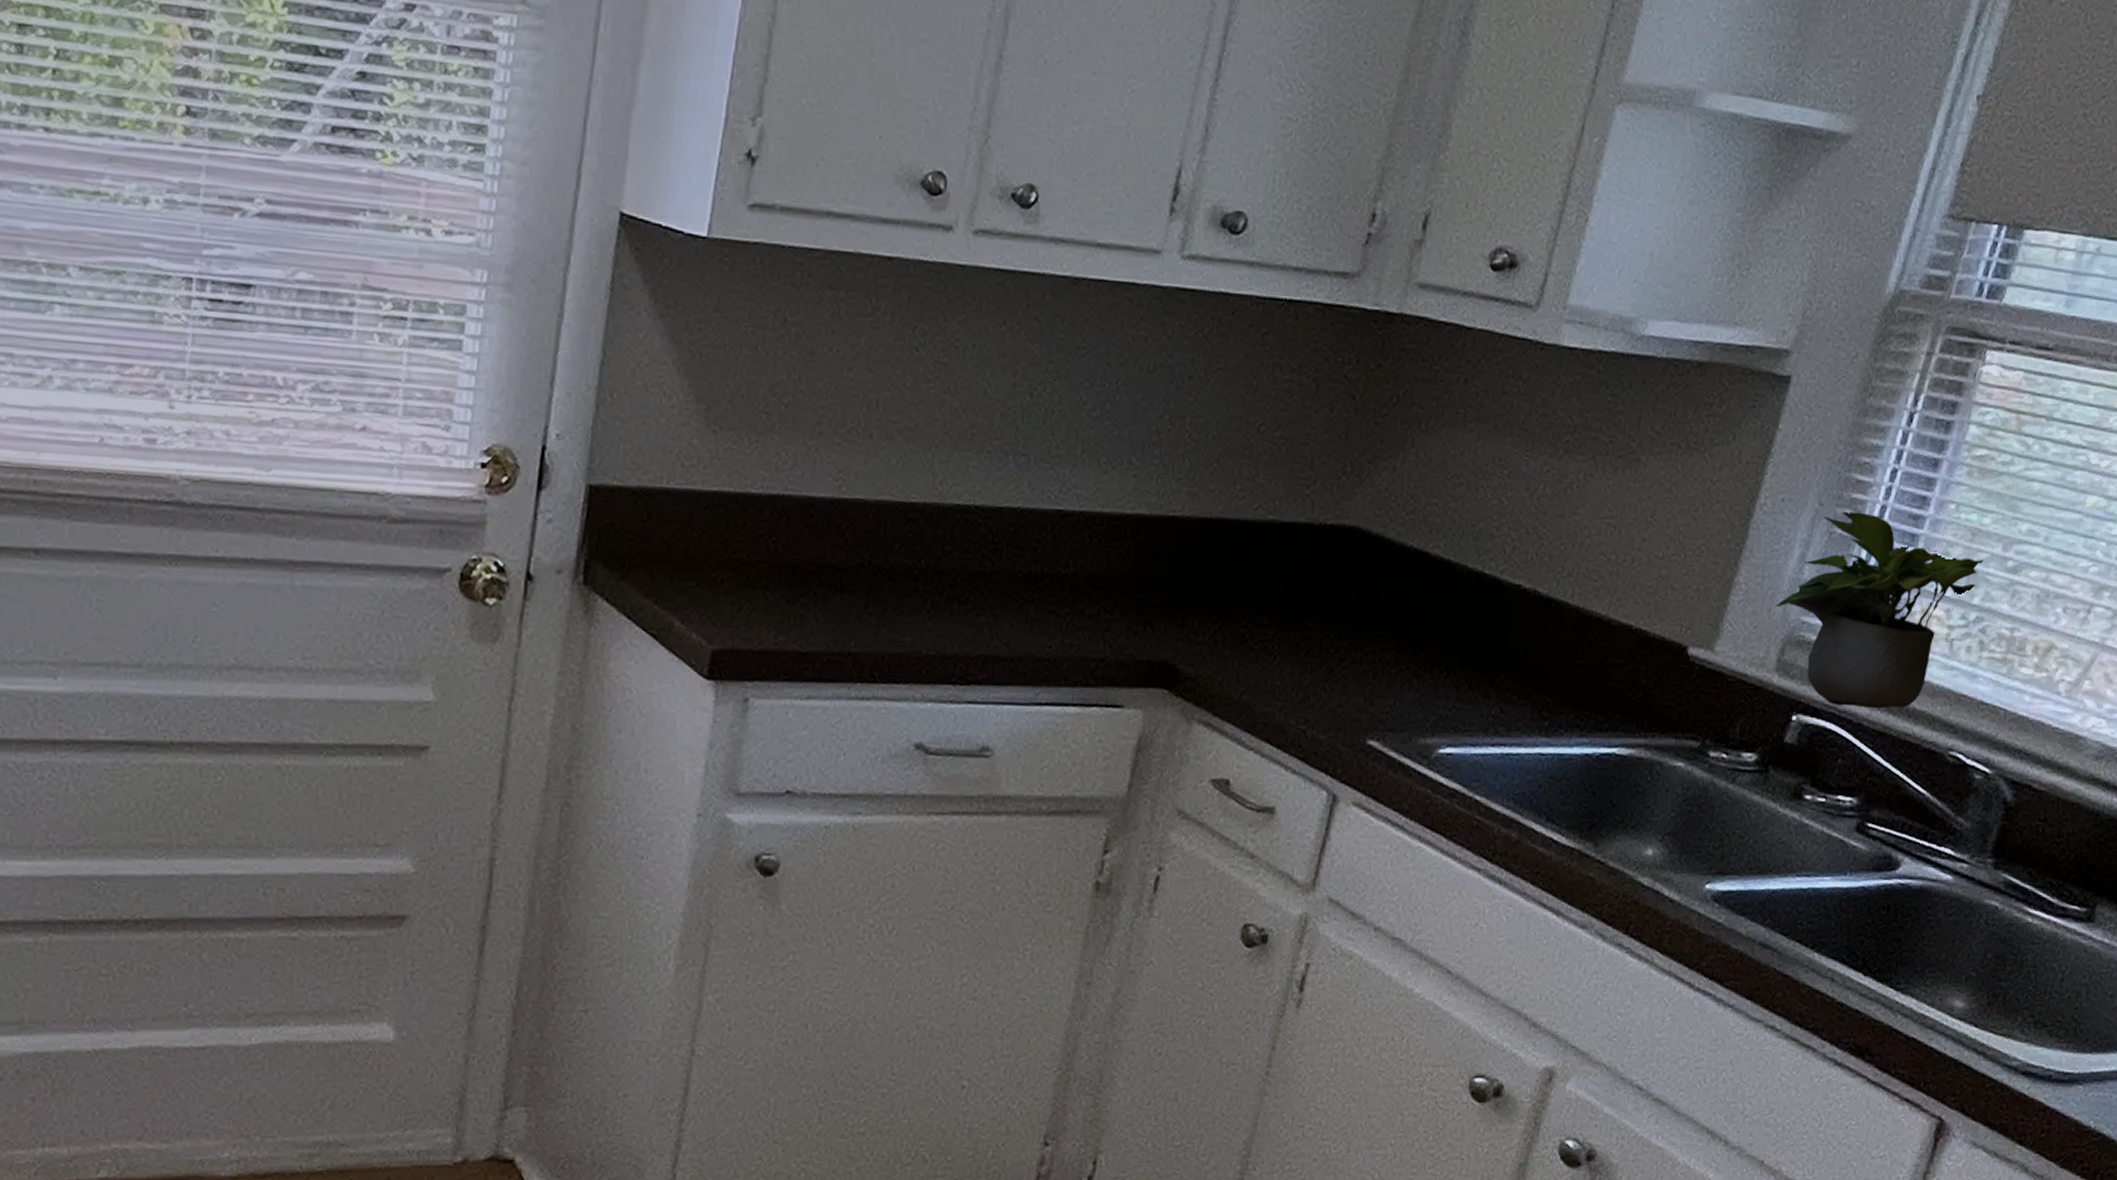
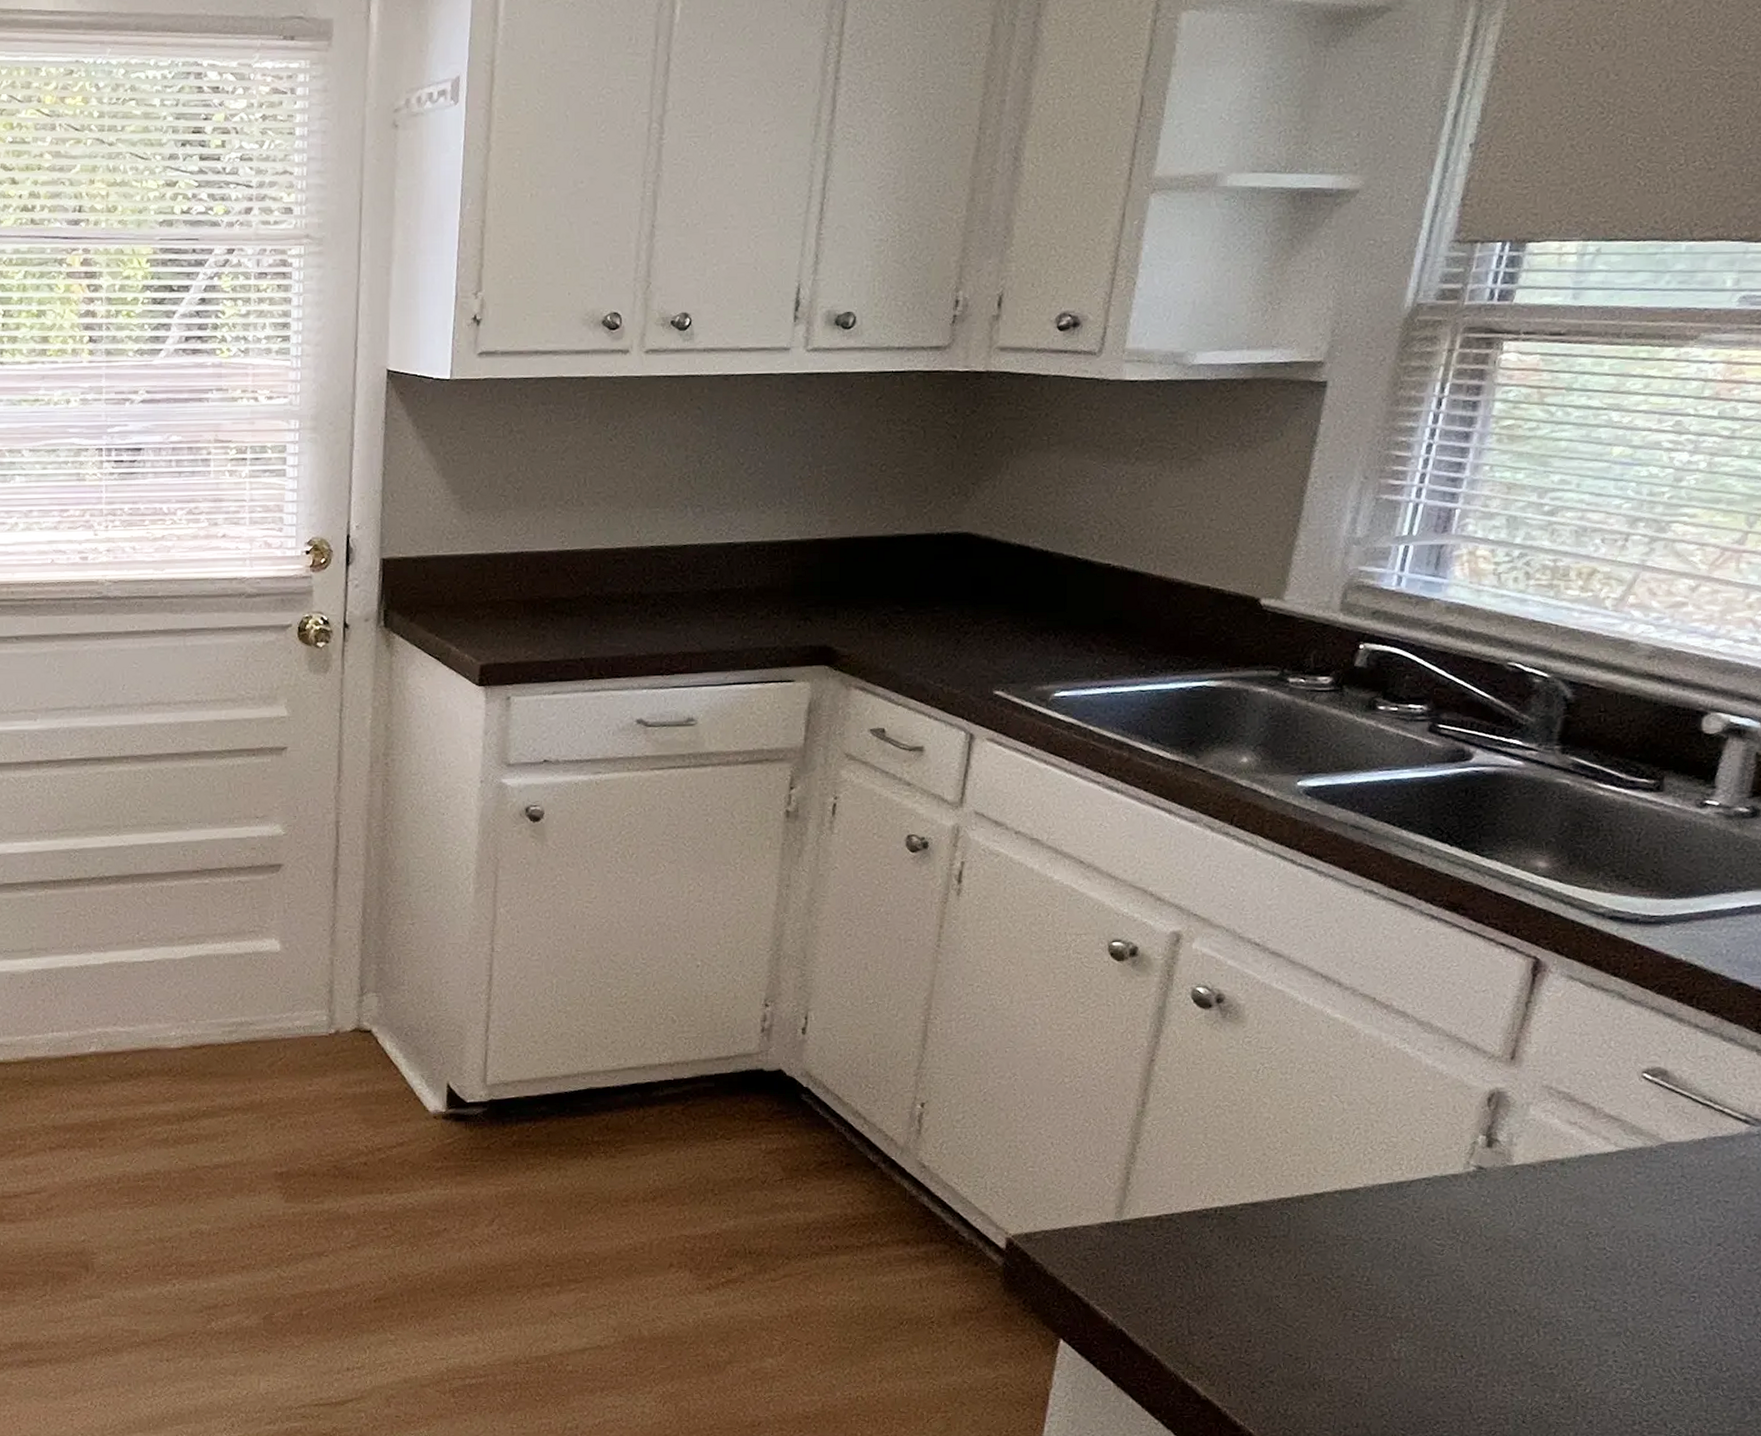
potted plant: present [1776,511,1984,709] -> none [1335,480,1521,634]

